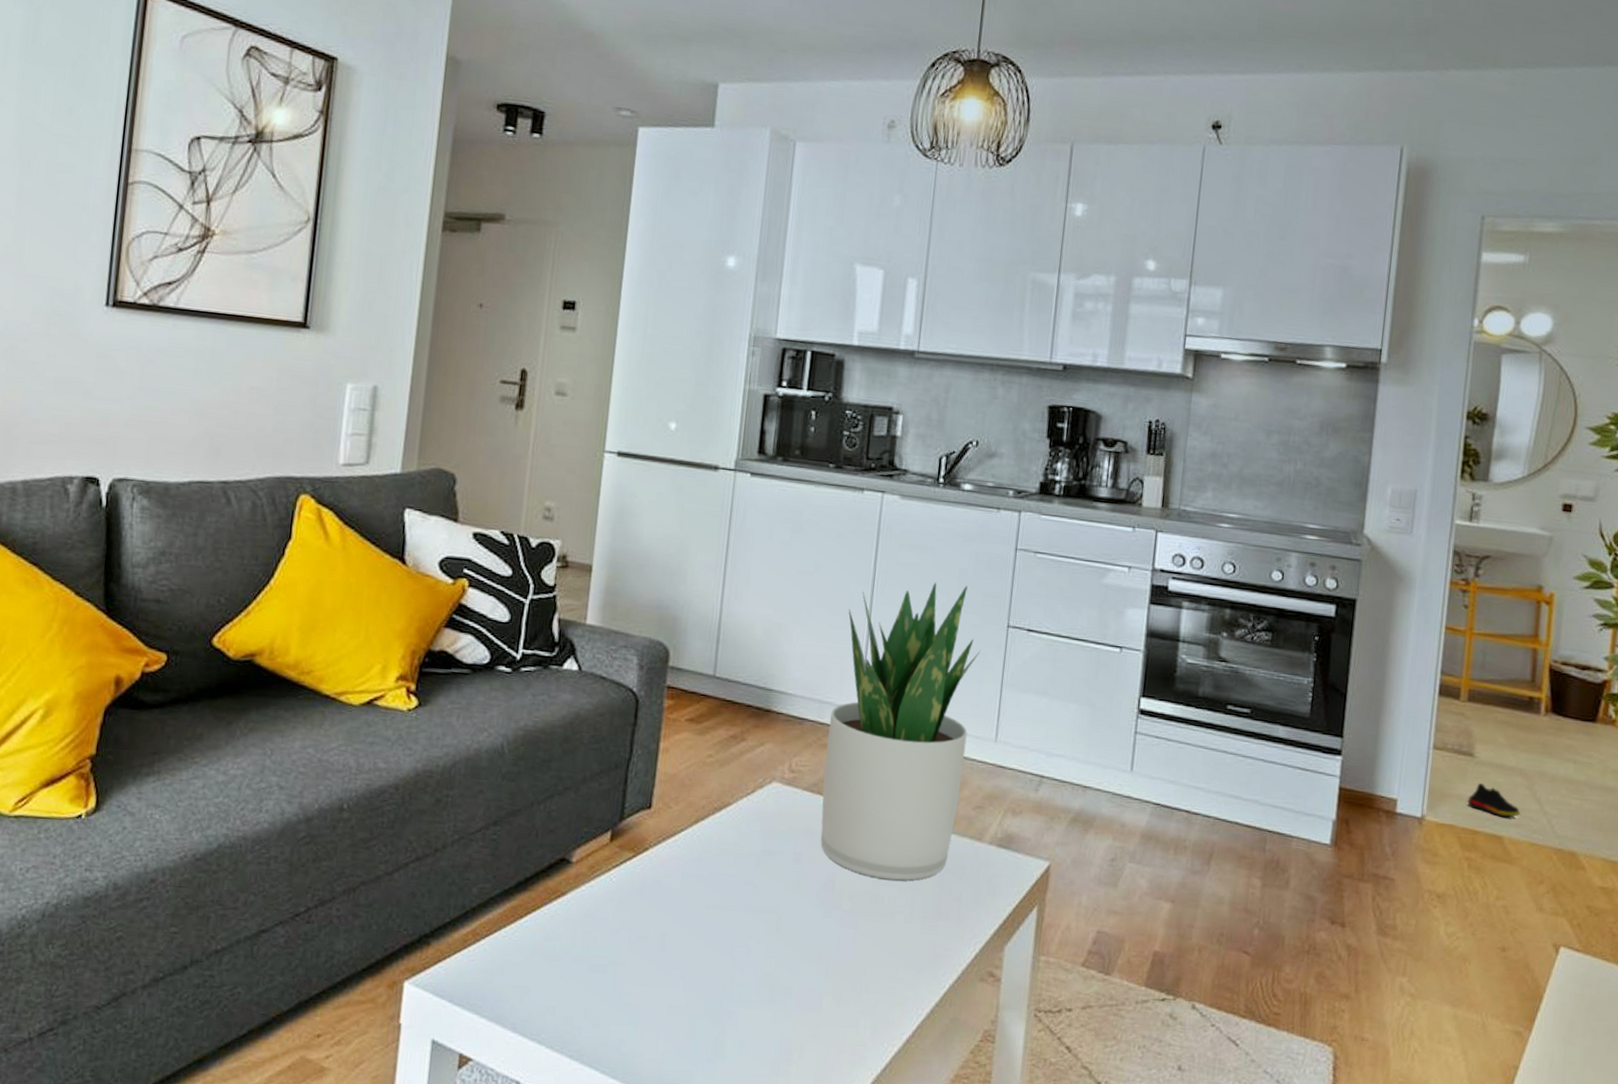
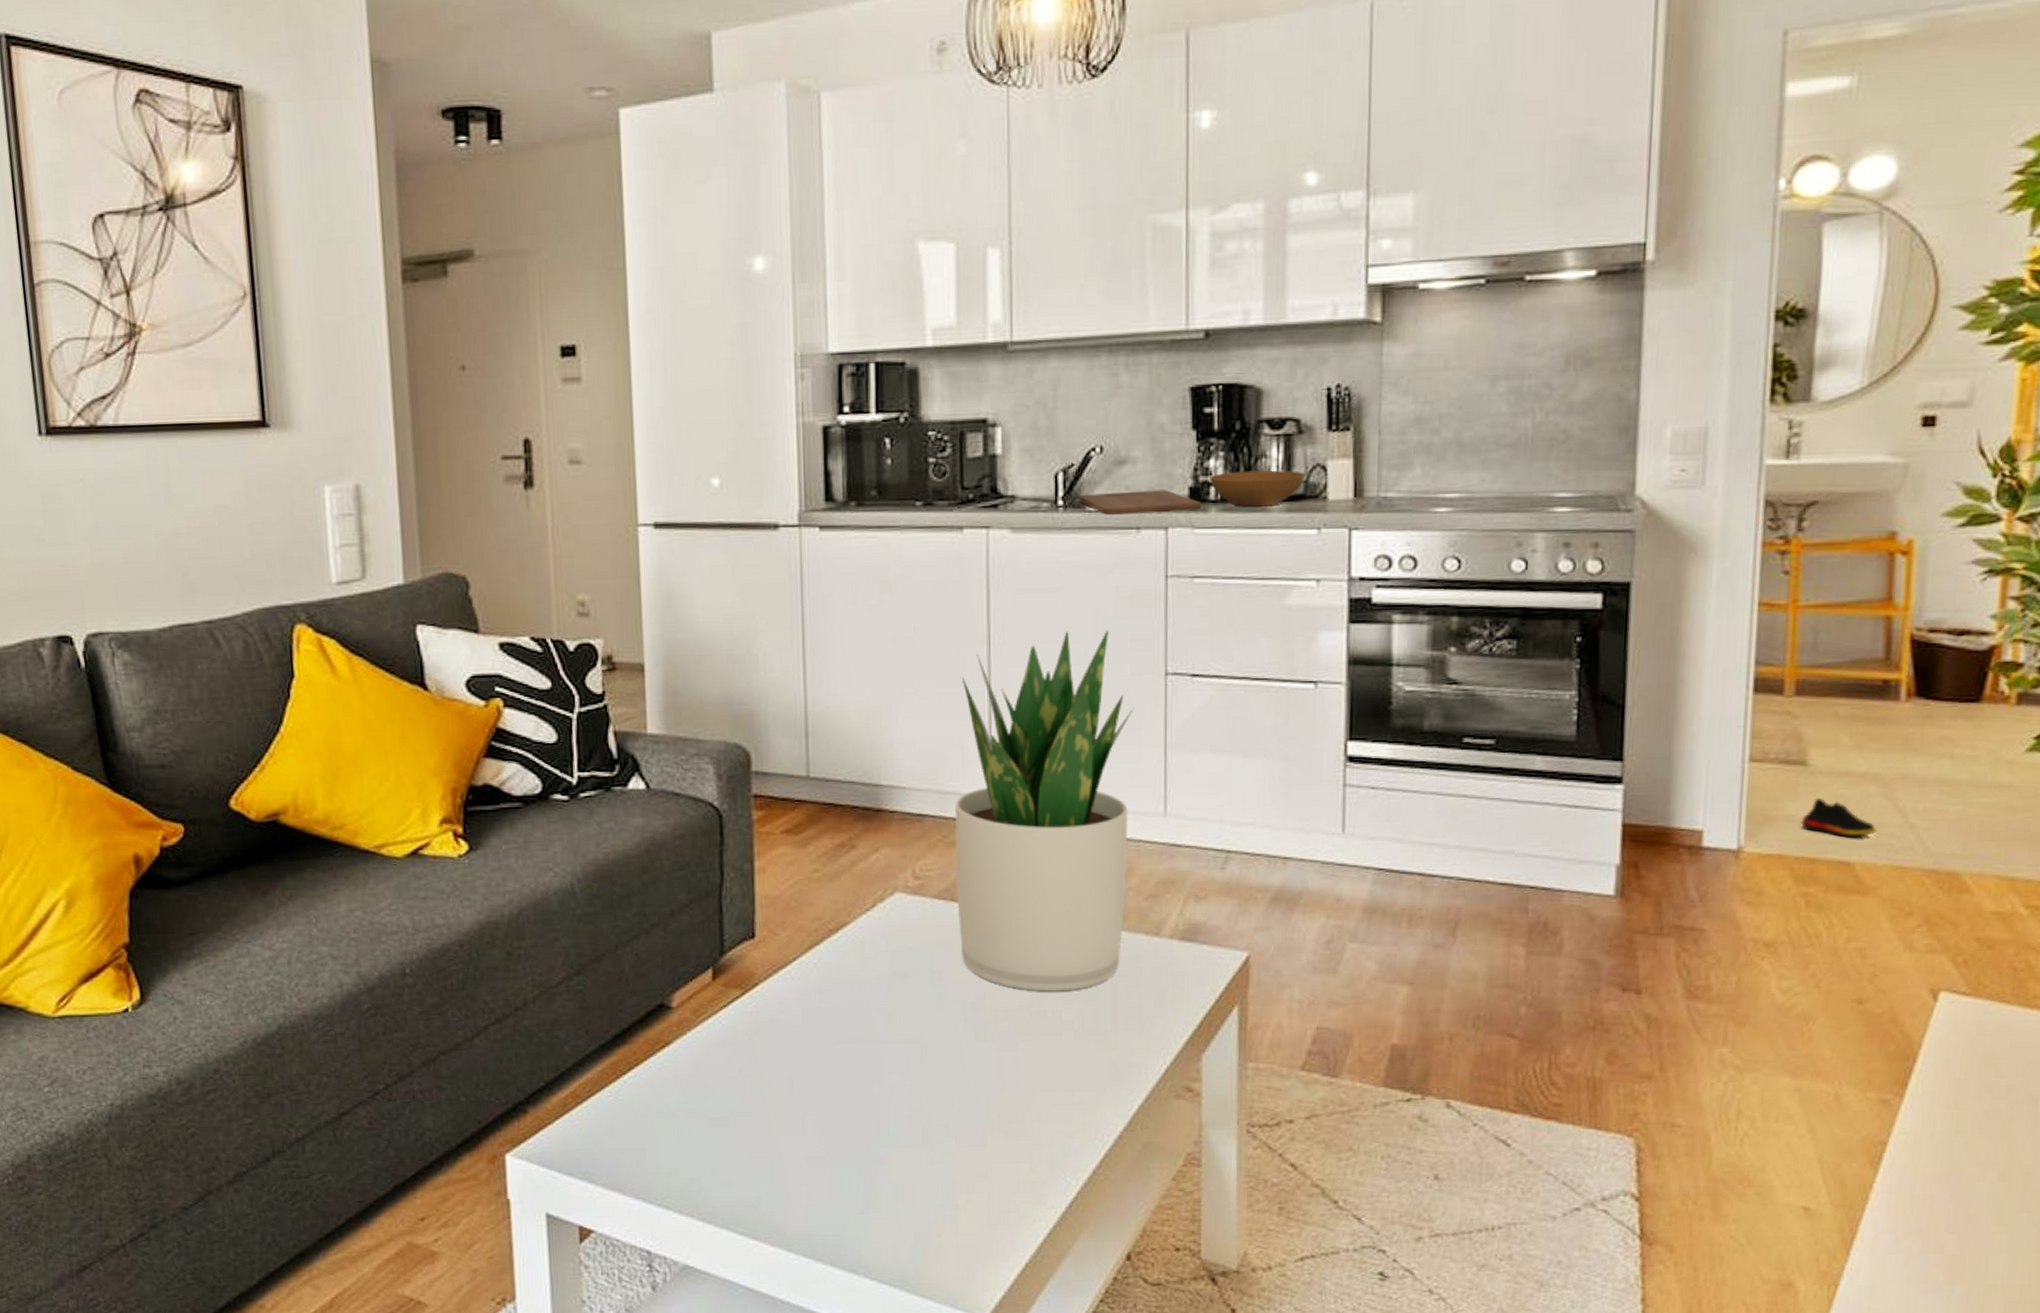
cutting board: none [955,476,1049,501] -> present [1078,490,1202,516]
bowl: none [1055,474,1128,506] -> present [1208,470,1306,508]

